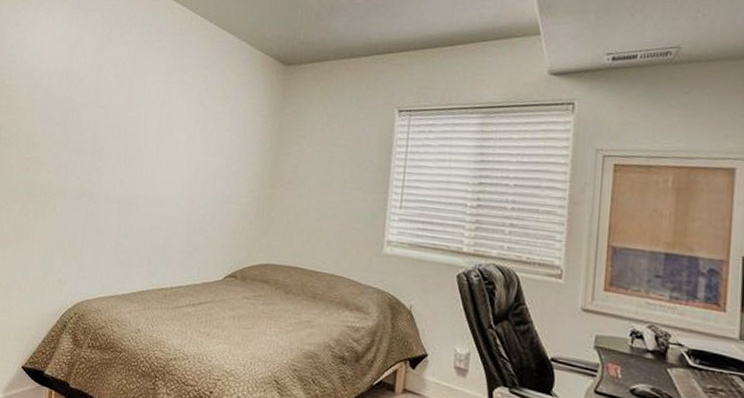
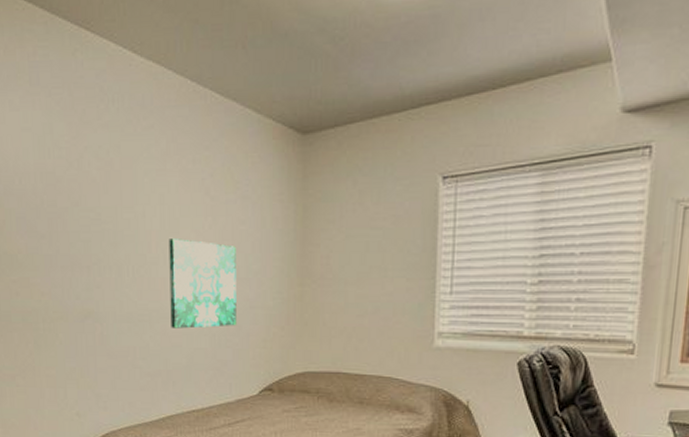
wall art: none [154,137,220,217] -> present [169,239,237,329]

